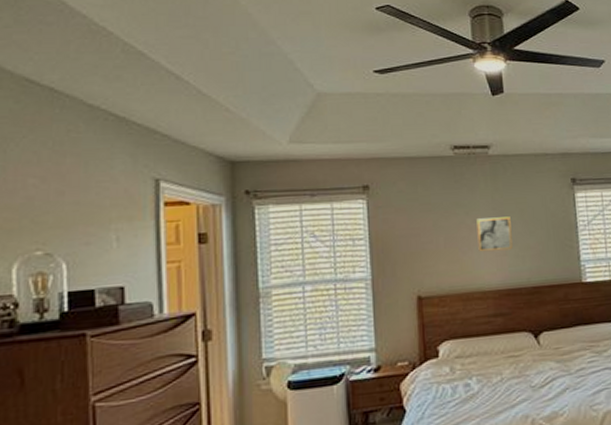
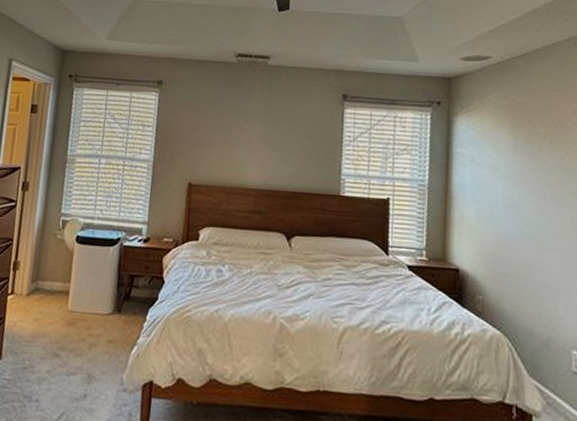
wall art: present [476,216,513,252] -> none [247,121,280,154]

